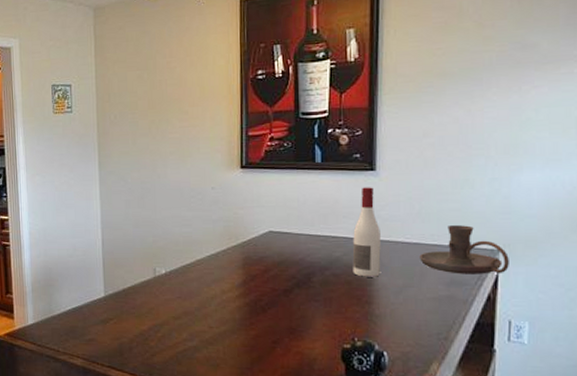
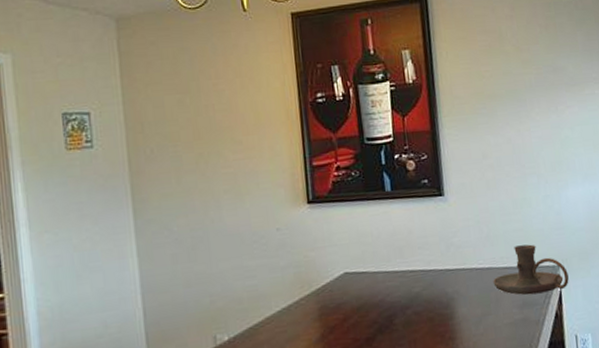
wine bottle: present [352,187,381,277] -> none [429,213,460,311]

